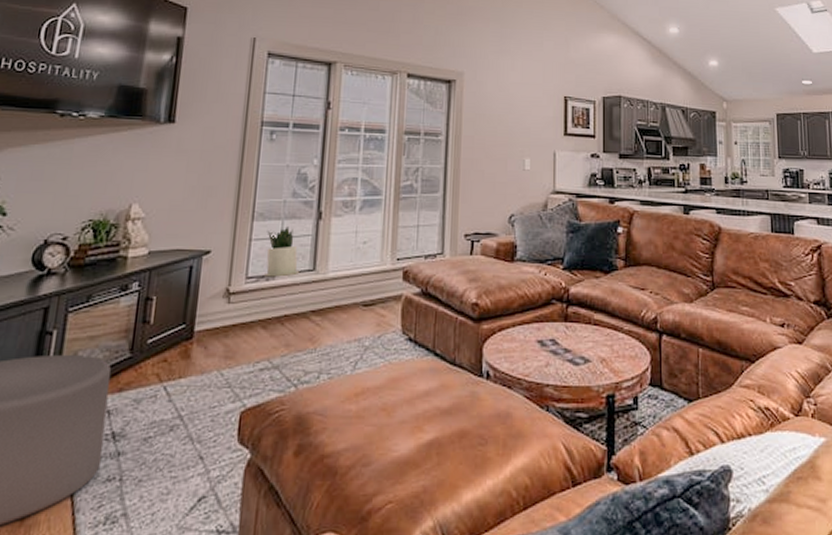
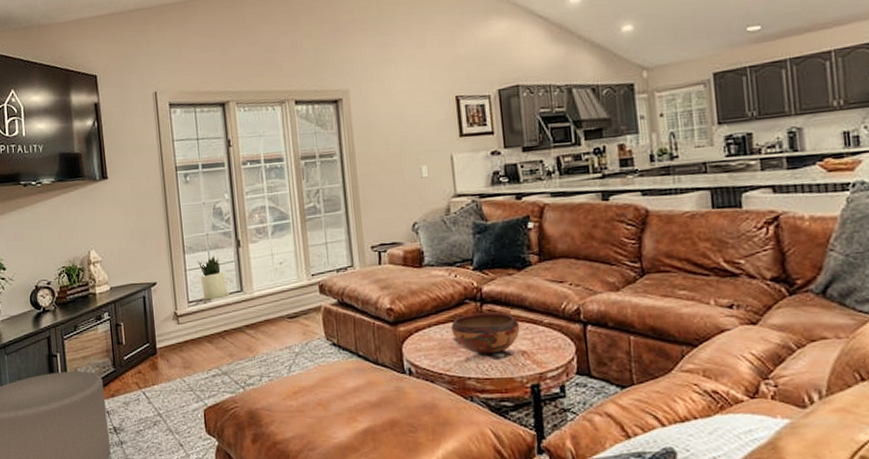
decorative bowl: none [535,315,602,359] -> present [451,312,520,354]

